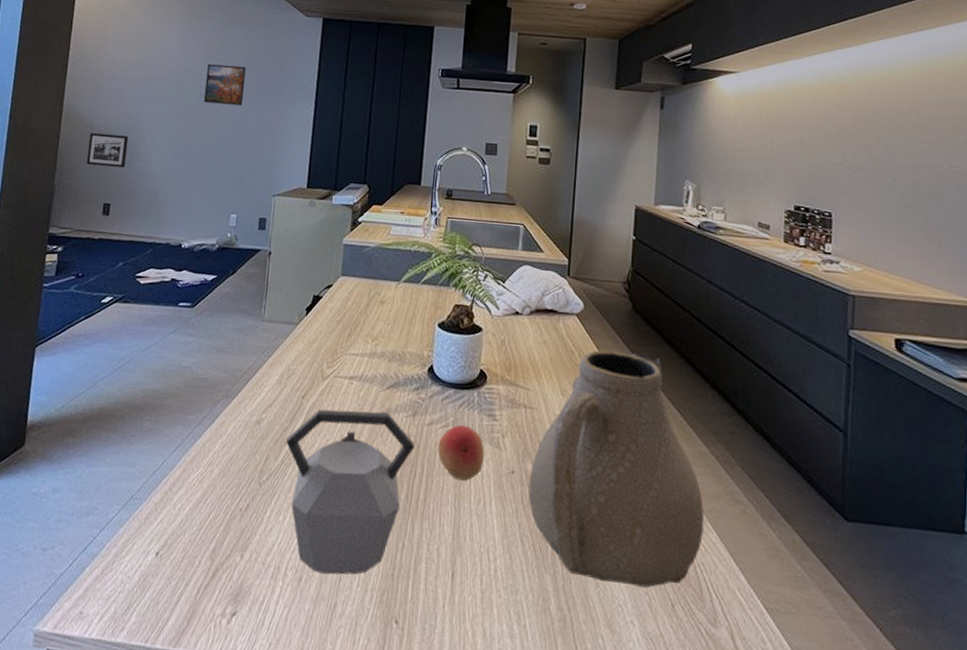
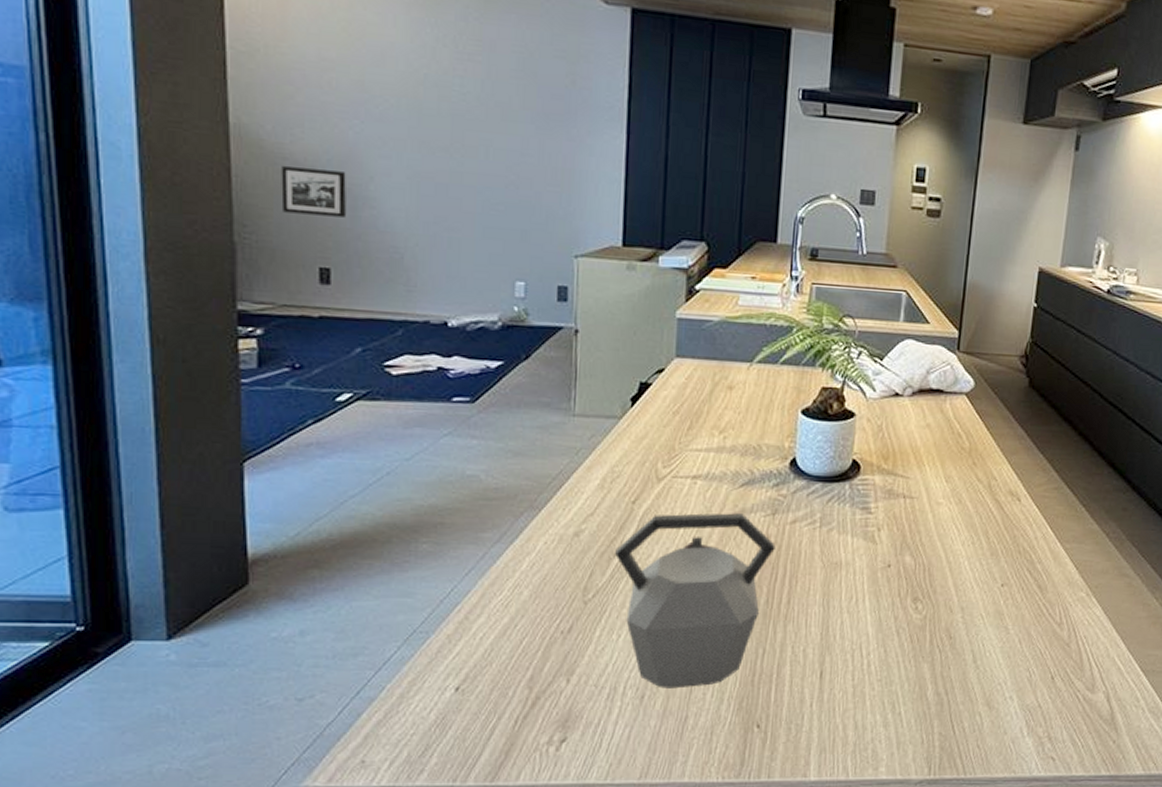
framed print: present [203,64,246,106] -> none [458,68,521,132]
fruit: present [437,425,485,481] -> none [802,521,858,579]
teapot: present [528,350,704,588] -> none [906,431,1090,665]

